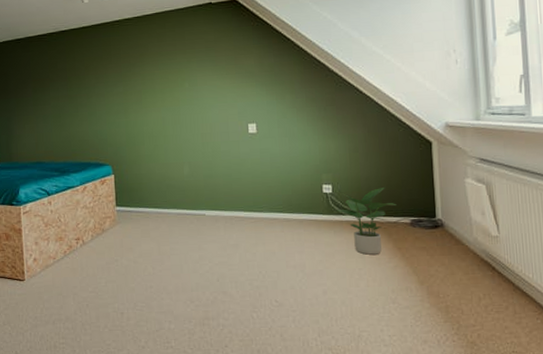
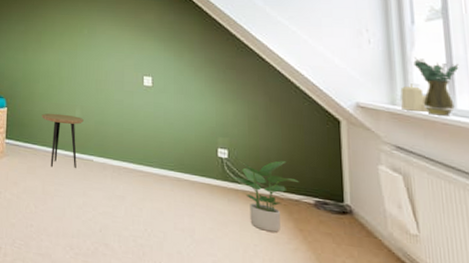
side table: none [150,173,193,228] -> present [42,113,84,168]
candle: none [484,97,508,124] -> present [400,83,428,112]
vase: none [495,71,534,125] -> present [413,57,459,116]

